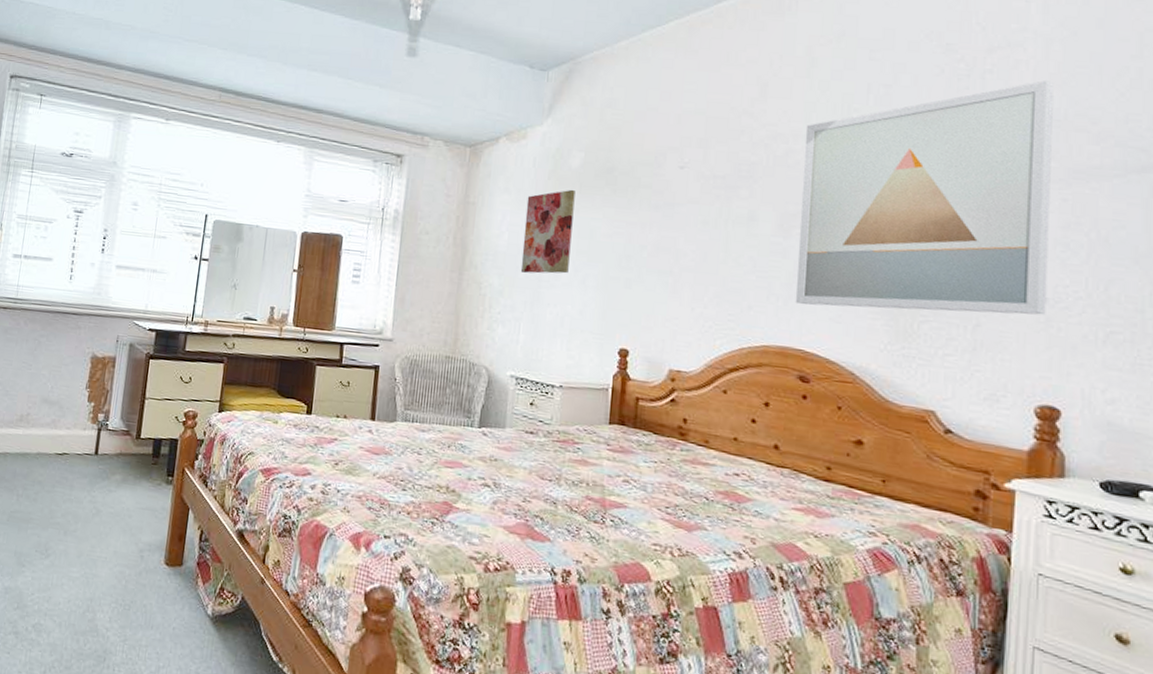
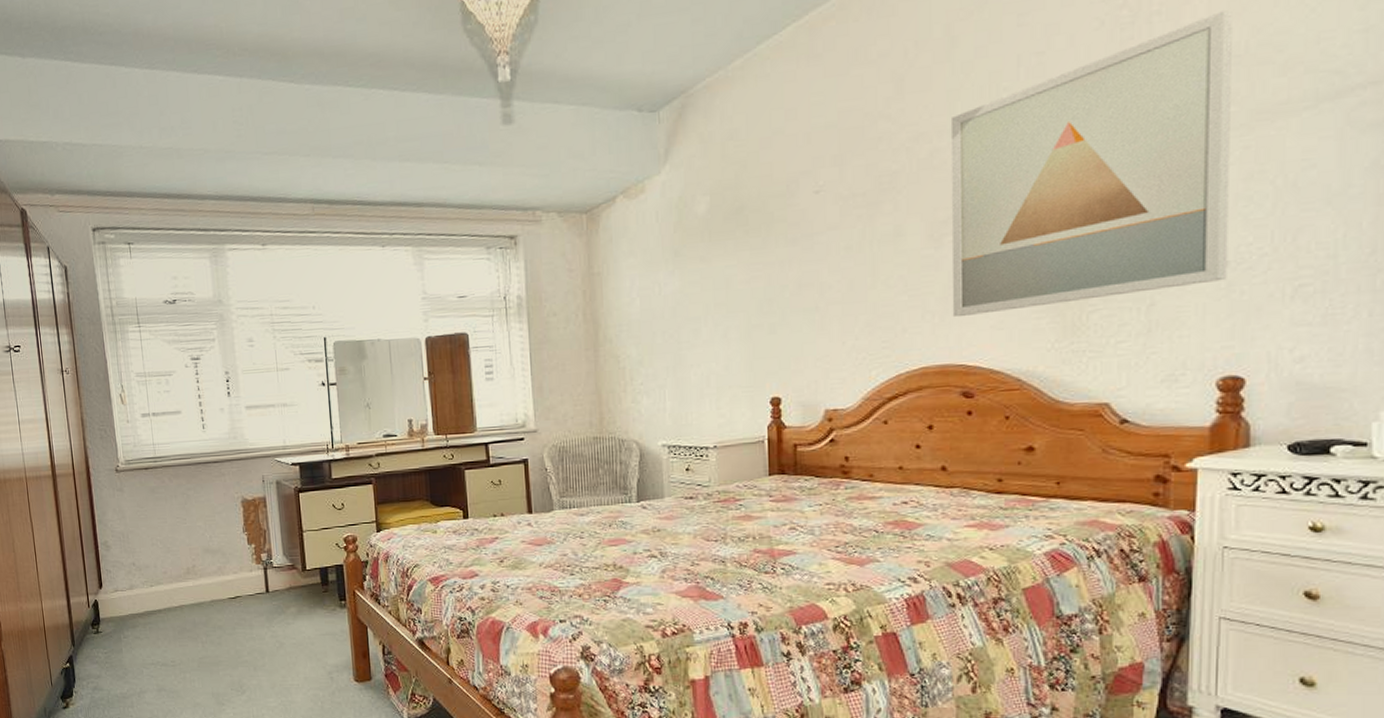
wall art: present [520,189,575,274] -> none [654,238,708,337]

